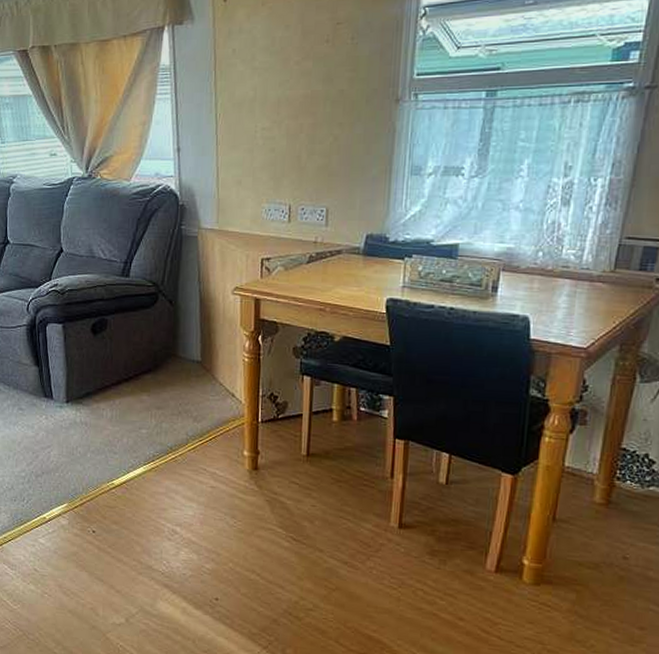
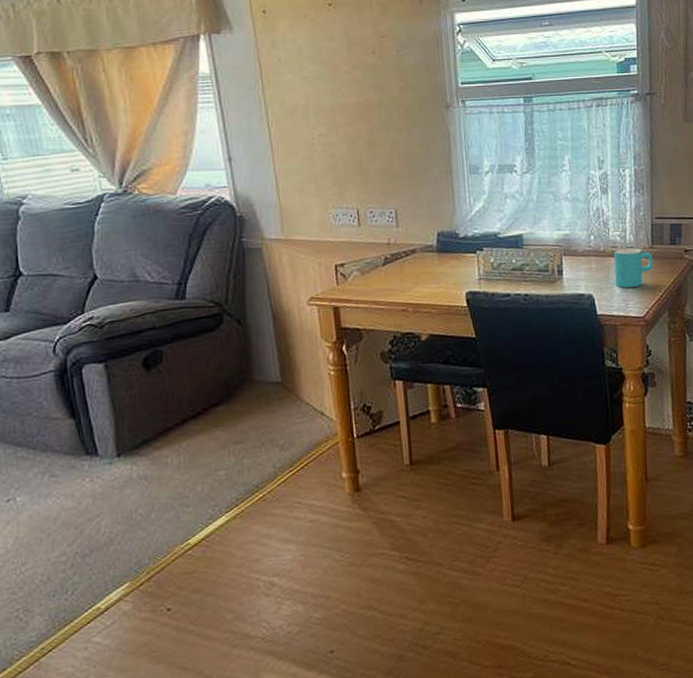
cup: none [558,269,612,314] -> present [614,248,653,288]

